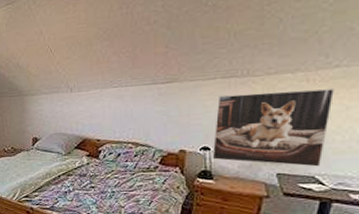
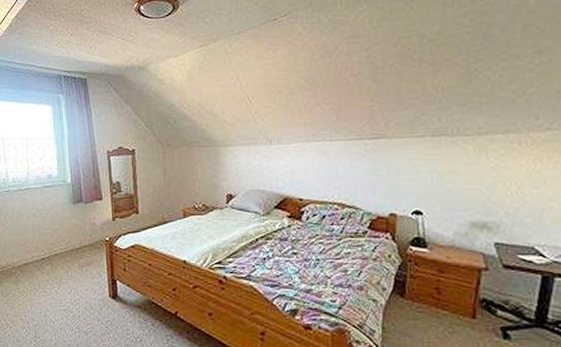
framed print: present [212,89,335,167] -> none [425,152,548,237]

